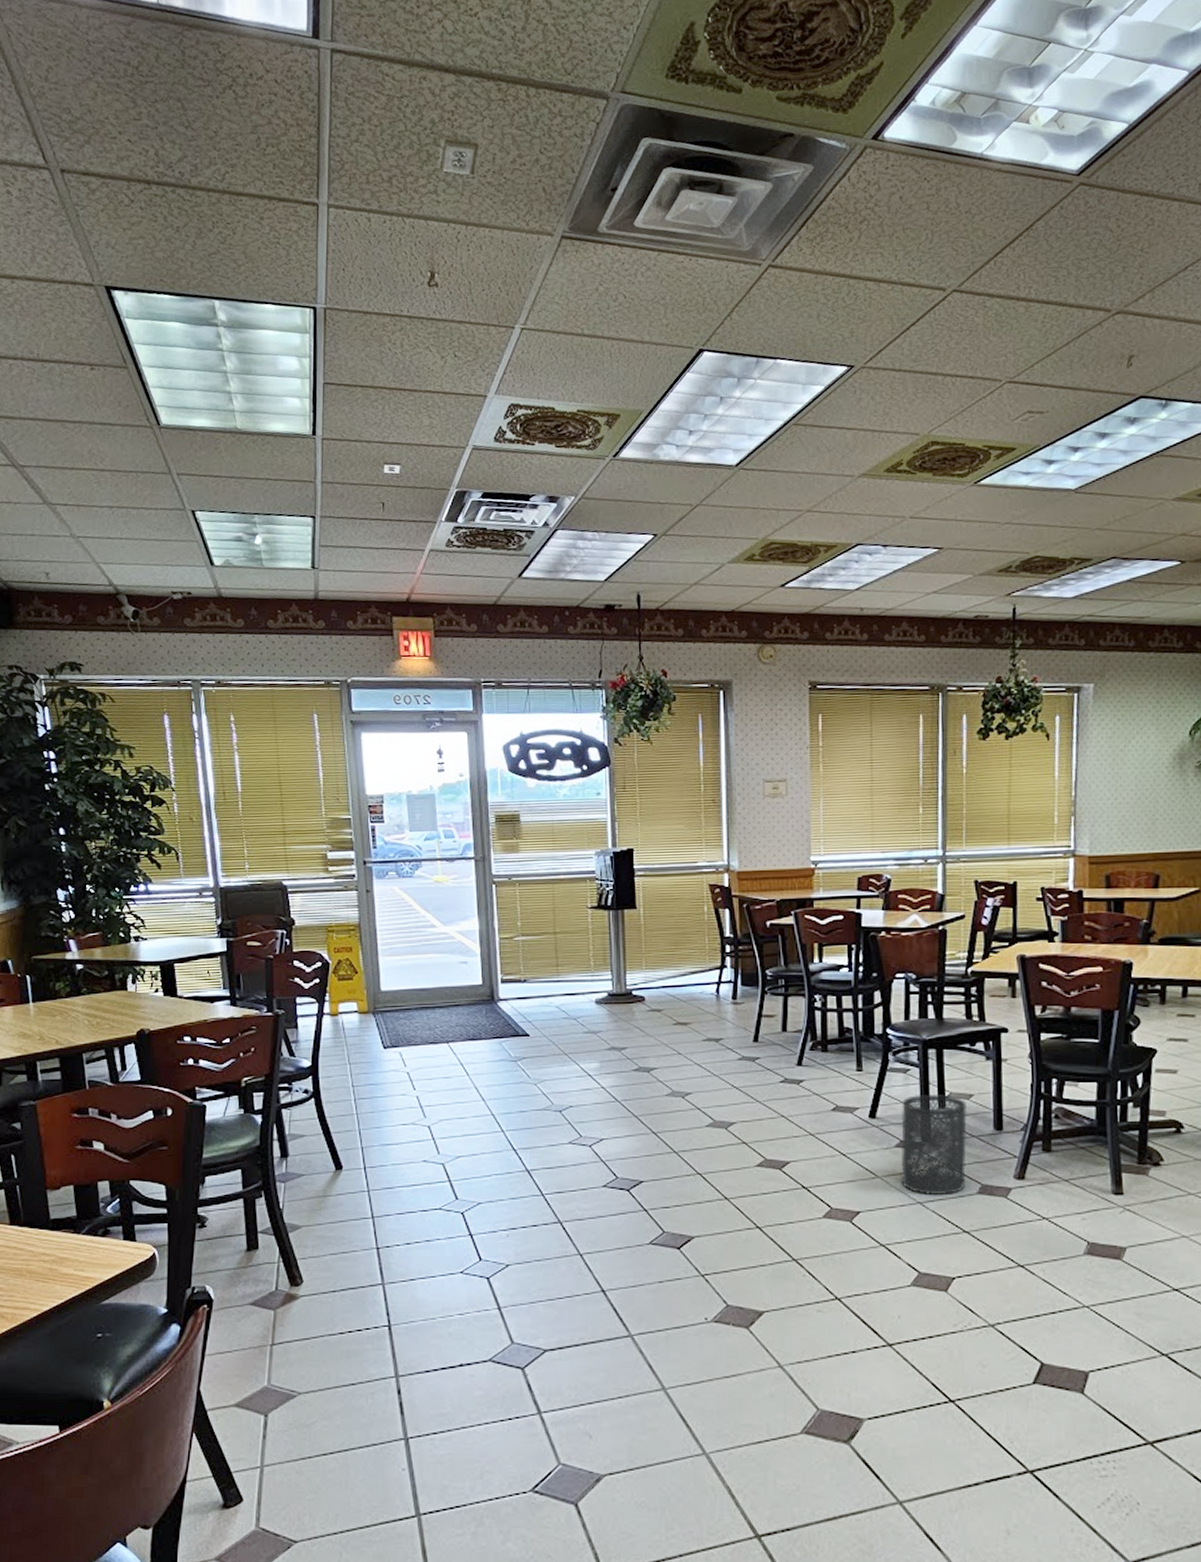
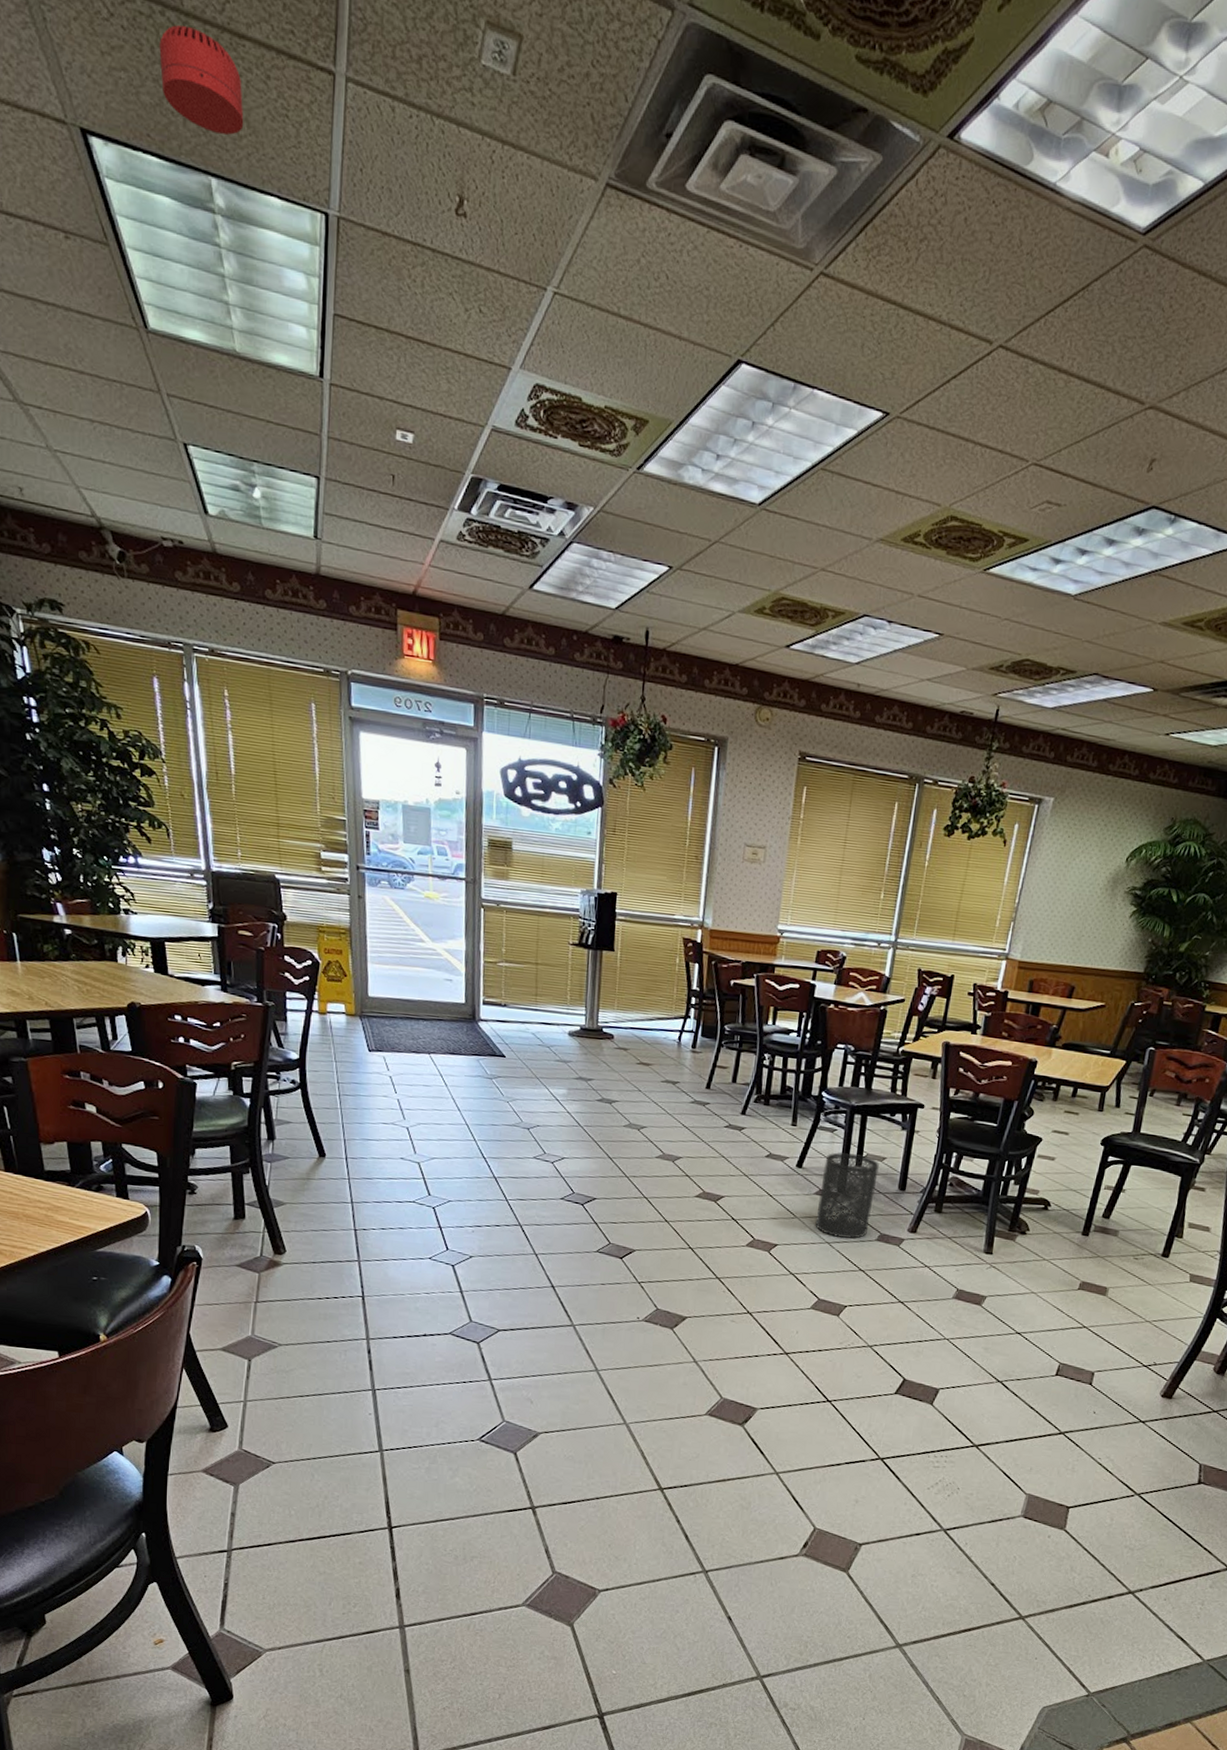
smoke detector: none [171,196,242,268] -> present [159,25,244,135]

